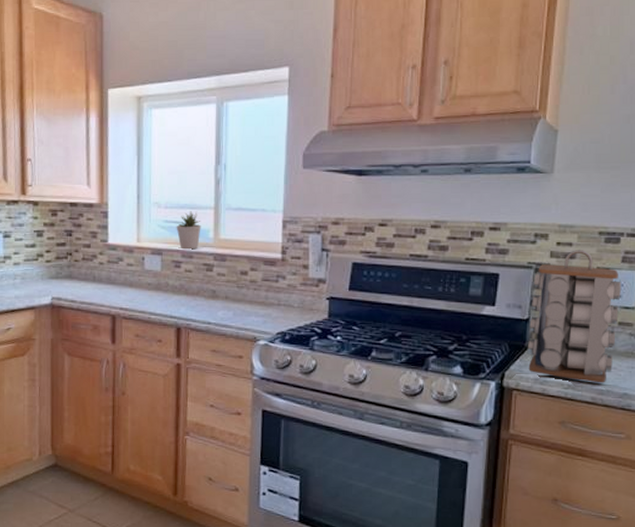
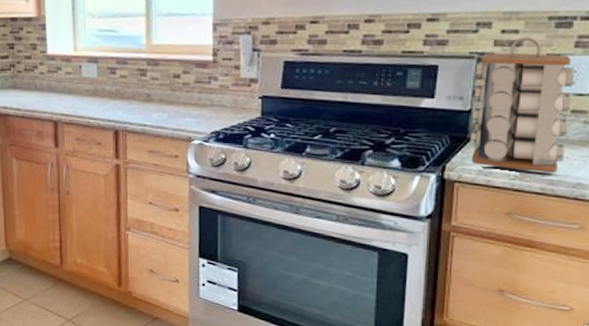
potted plant: present [176,211,201,250] -> none [110,19,134,57]

